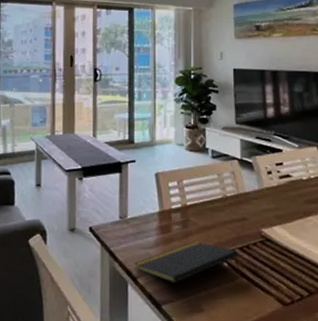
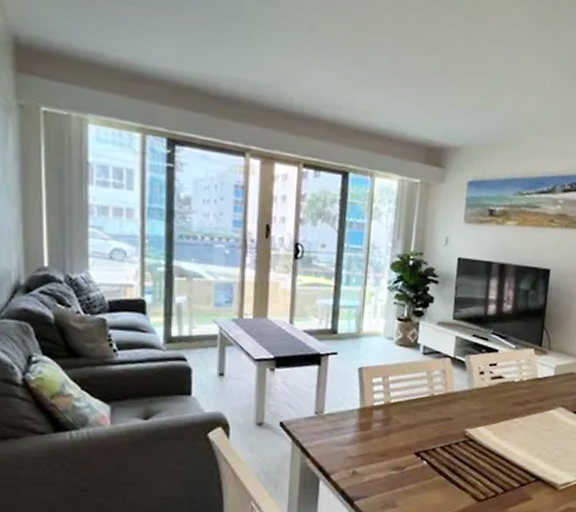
notepad: present [134,240,239,284] -> none [327,439,439,480]

